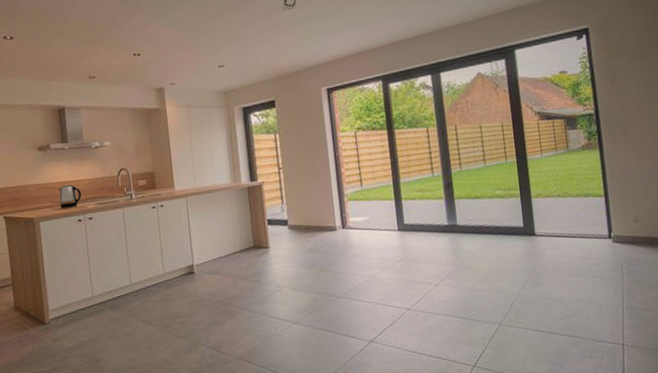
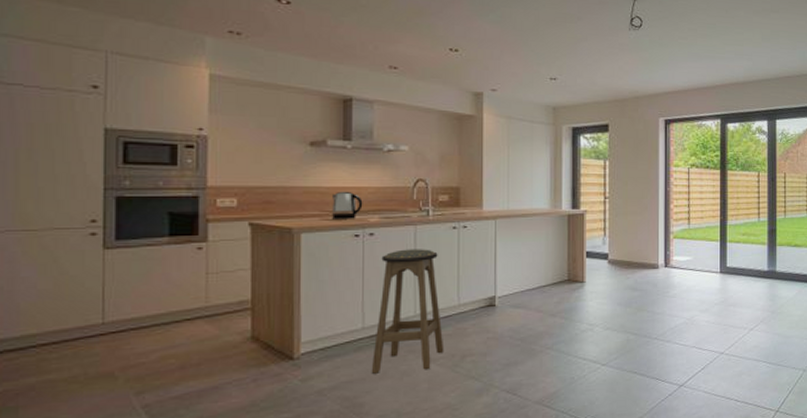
stool: none [100,227,157,335] -> present [371,249,444,374]

